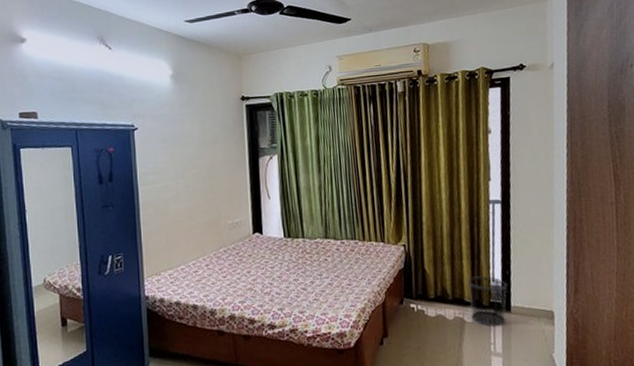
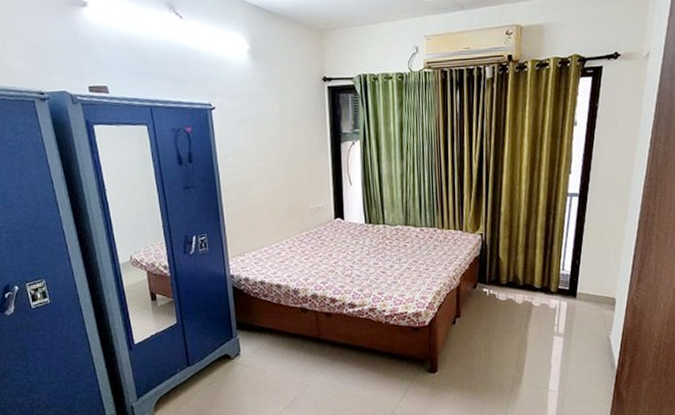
waste bin: present [468,276,508,326] -> none [539,264,576,310]

